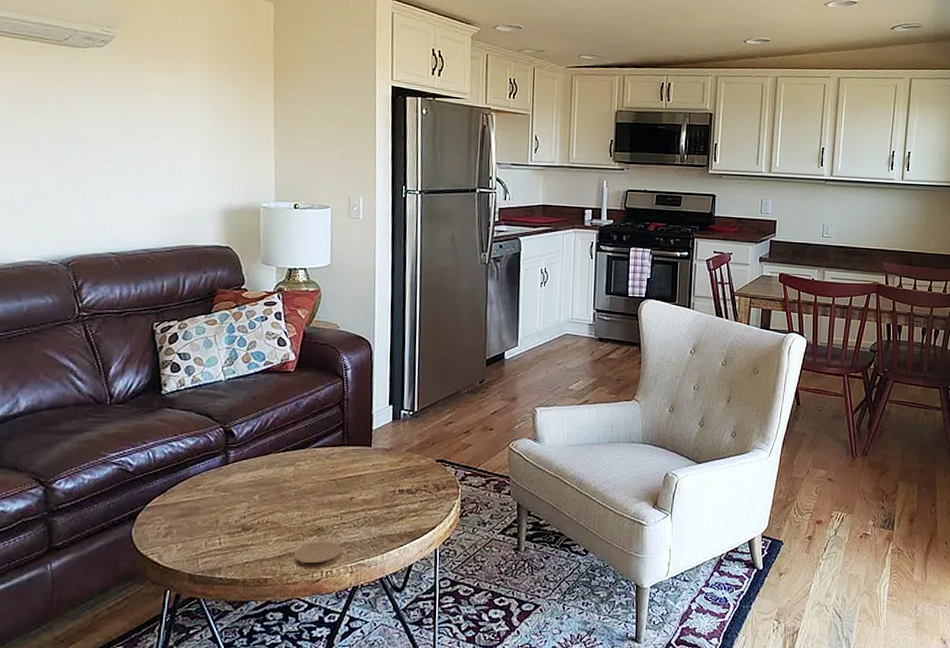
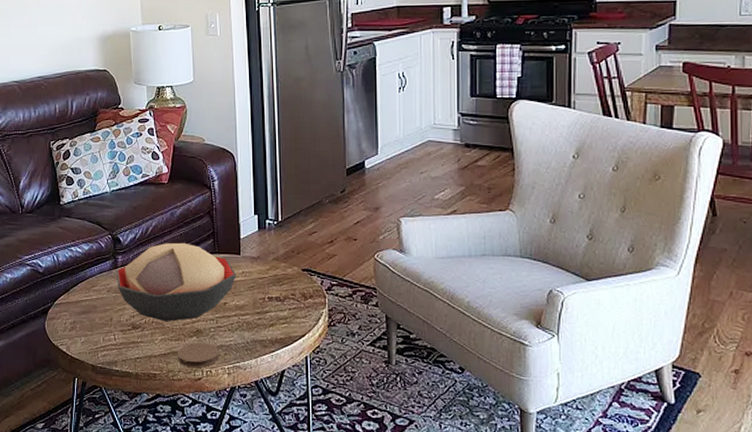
decorative bowl: none [226,435,366,520] -> present [116,242,237,322]

